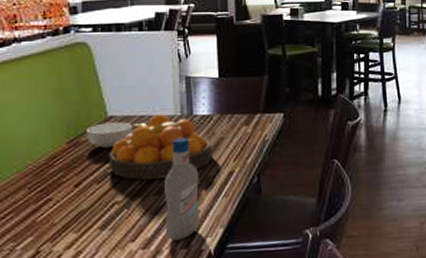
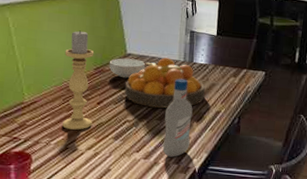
candle holder: none [27,96,70,227] -> present [62,30,94,130]

